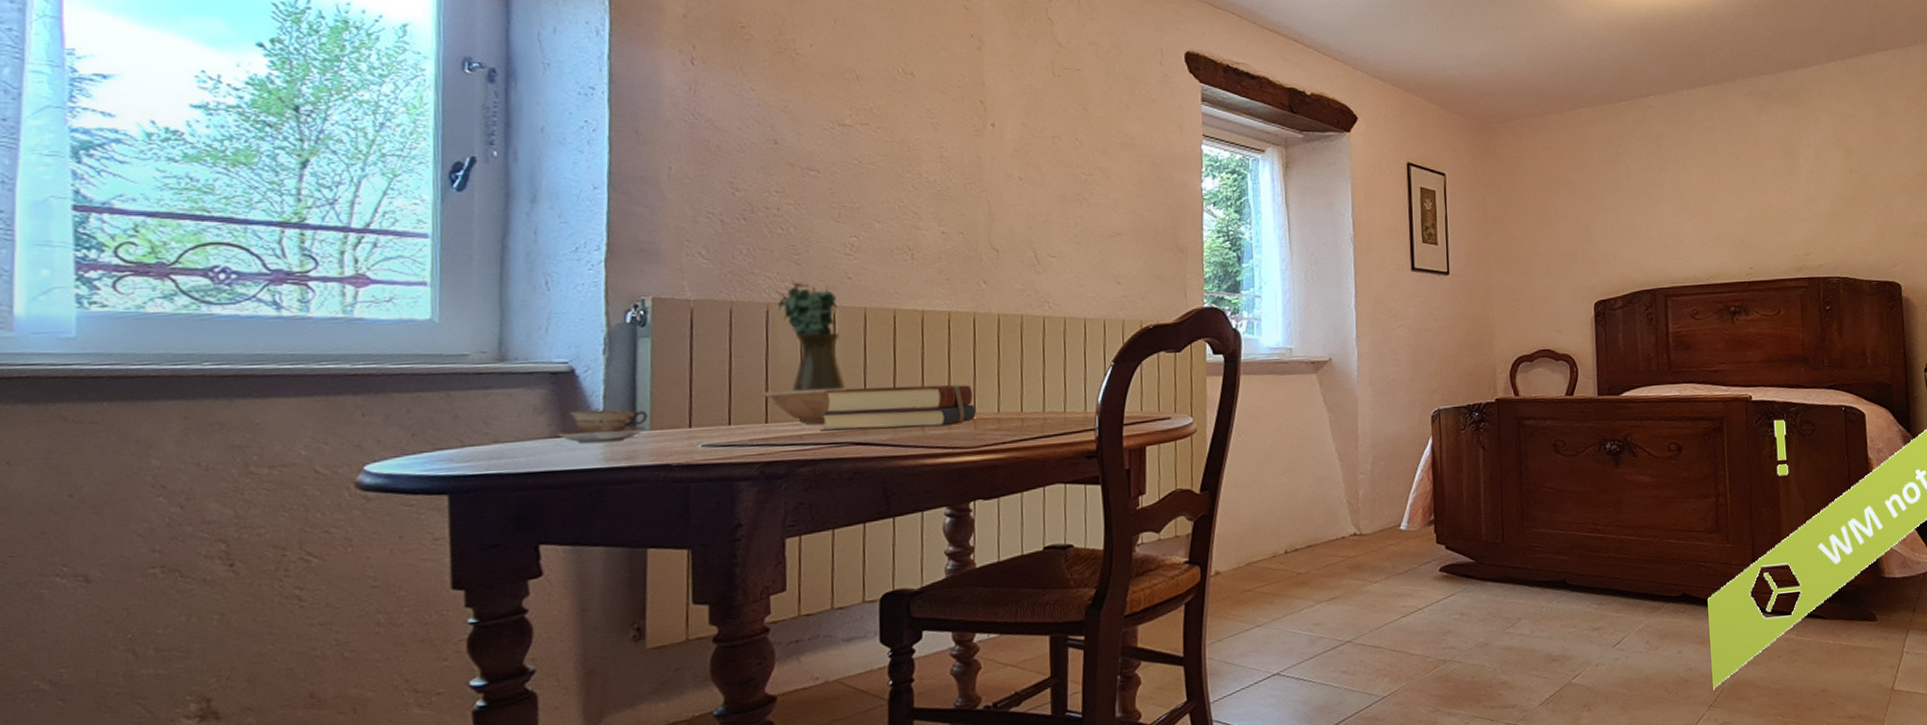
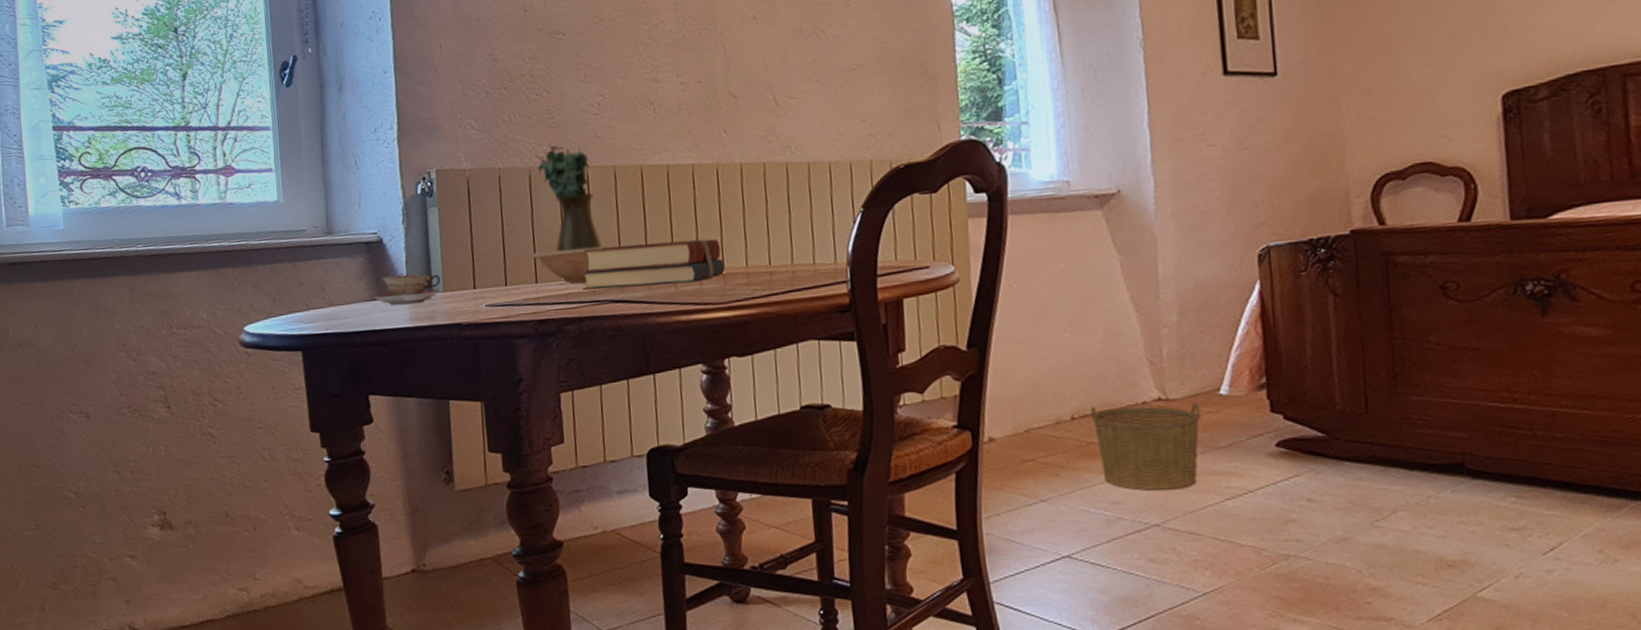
basket: none [1301,536,1386,613] -> present [1090,402,1201,492]

